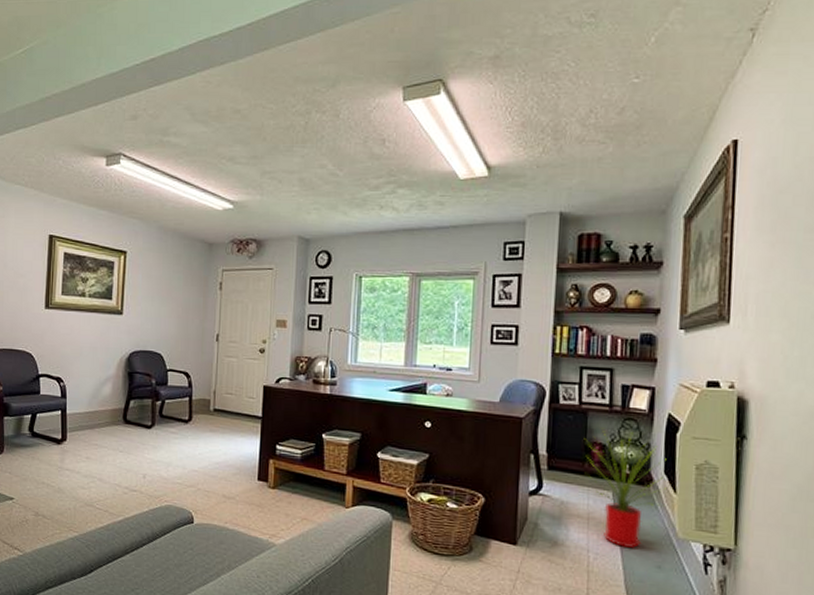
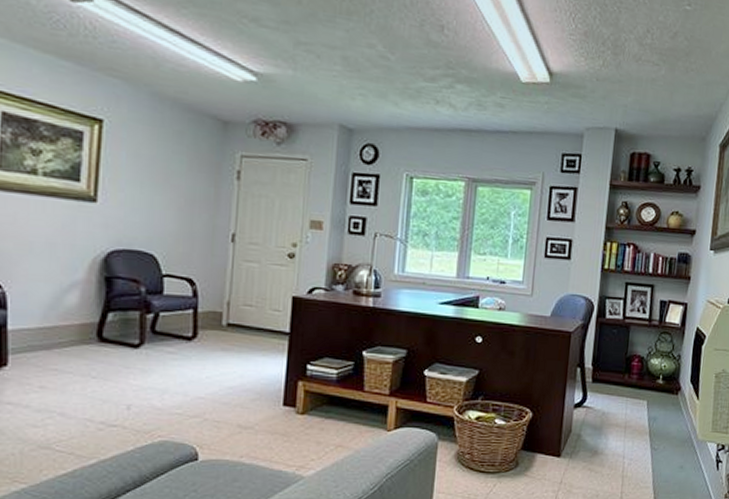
house plant: present [583,431,667,549] -> none [625,344,693,453]

